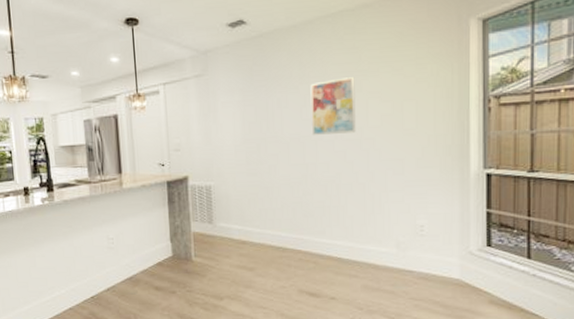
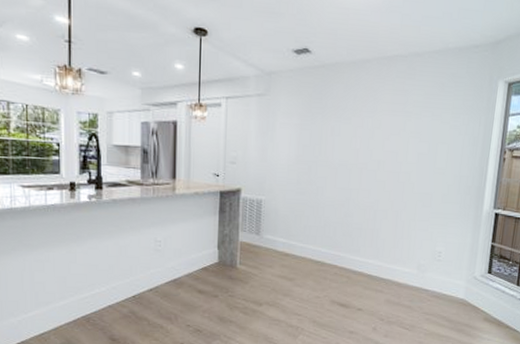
wall art: present [310,77,356,135] -> none [358,116,401,166]

